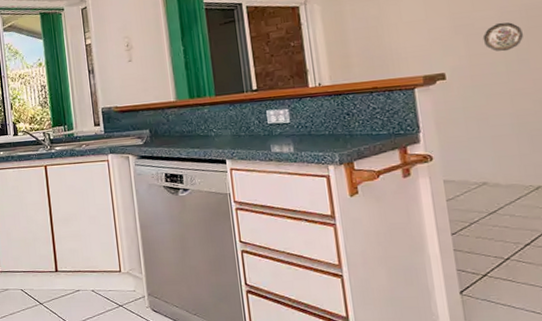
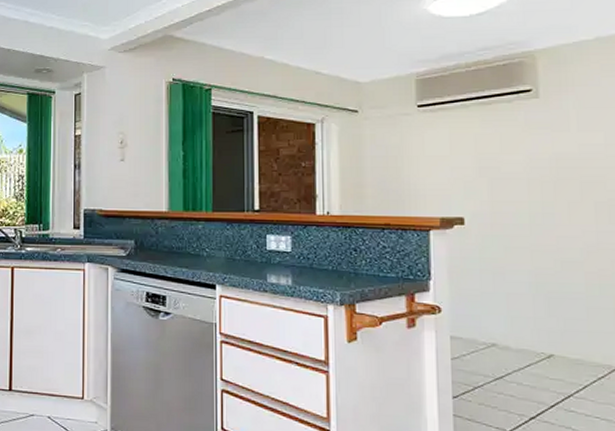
decorative plate: present [482,22,524,52] -> none [508,169,552,202]

